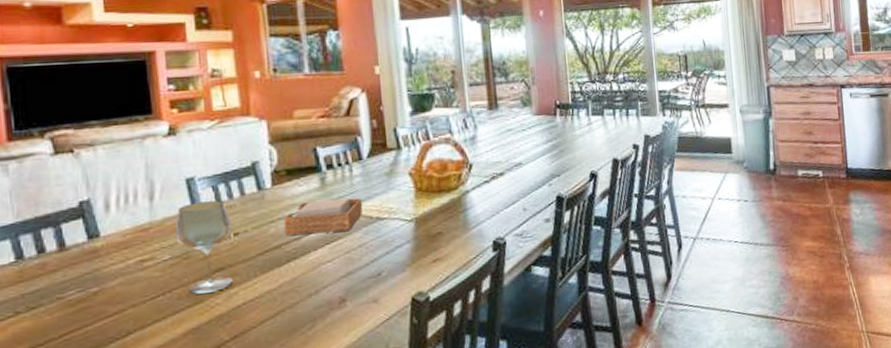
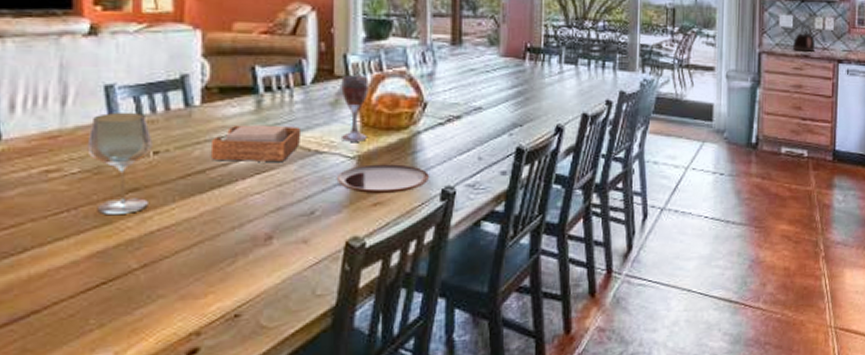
cup: none [393,145,422,207] -> present [341,75,369,142]
plate: none [397,221,481,252] -> present [336,164,429,194]
kettle: none [797,55,818,82] -> present [792,23,815,52]

